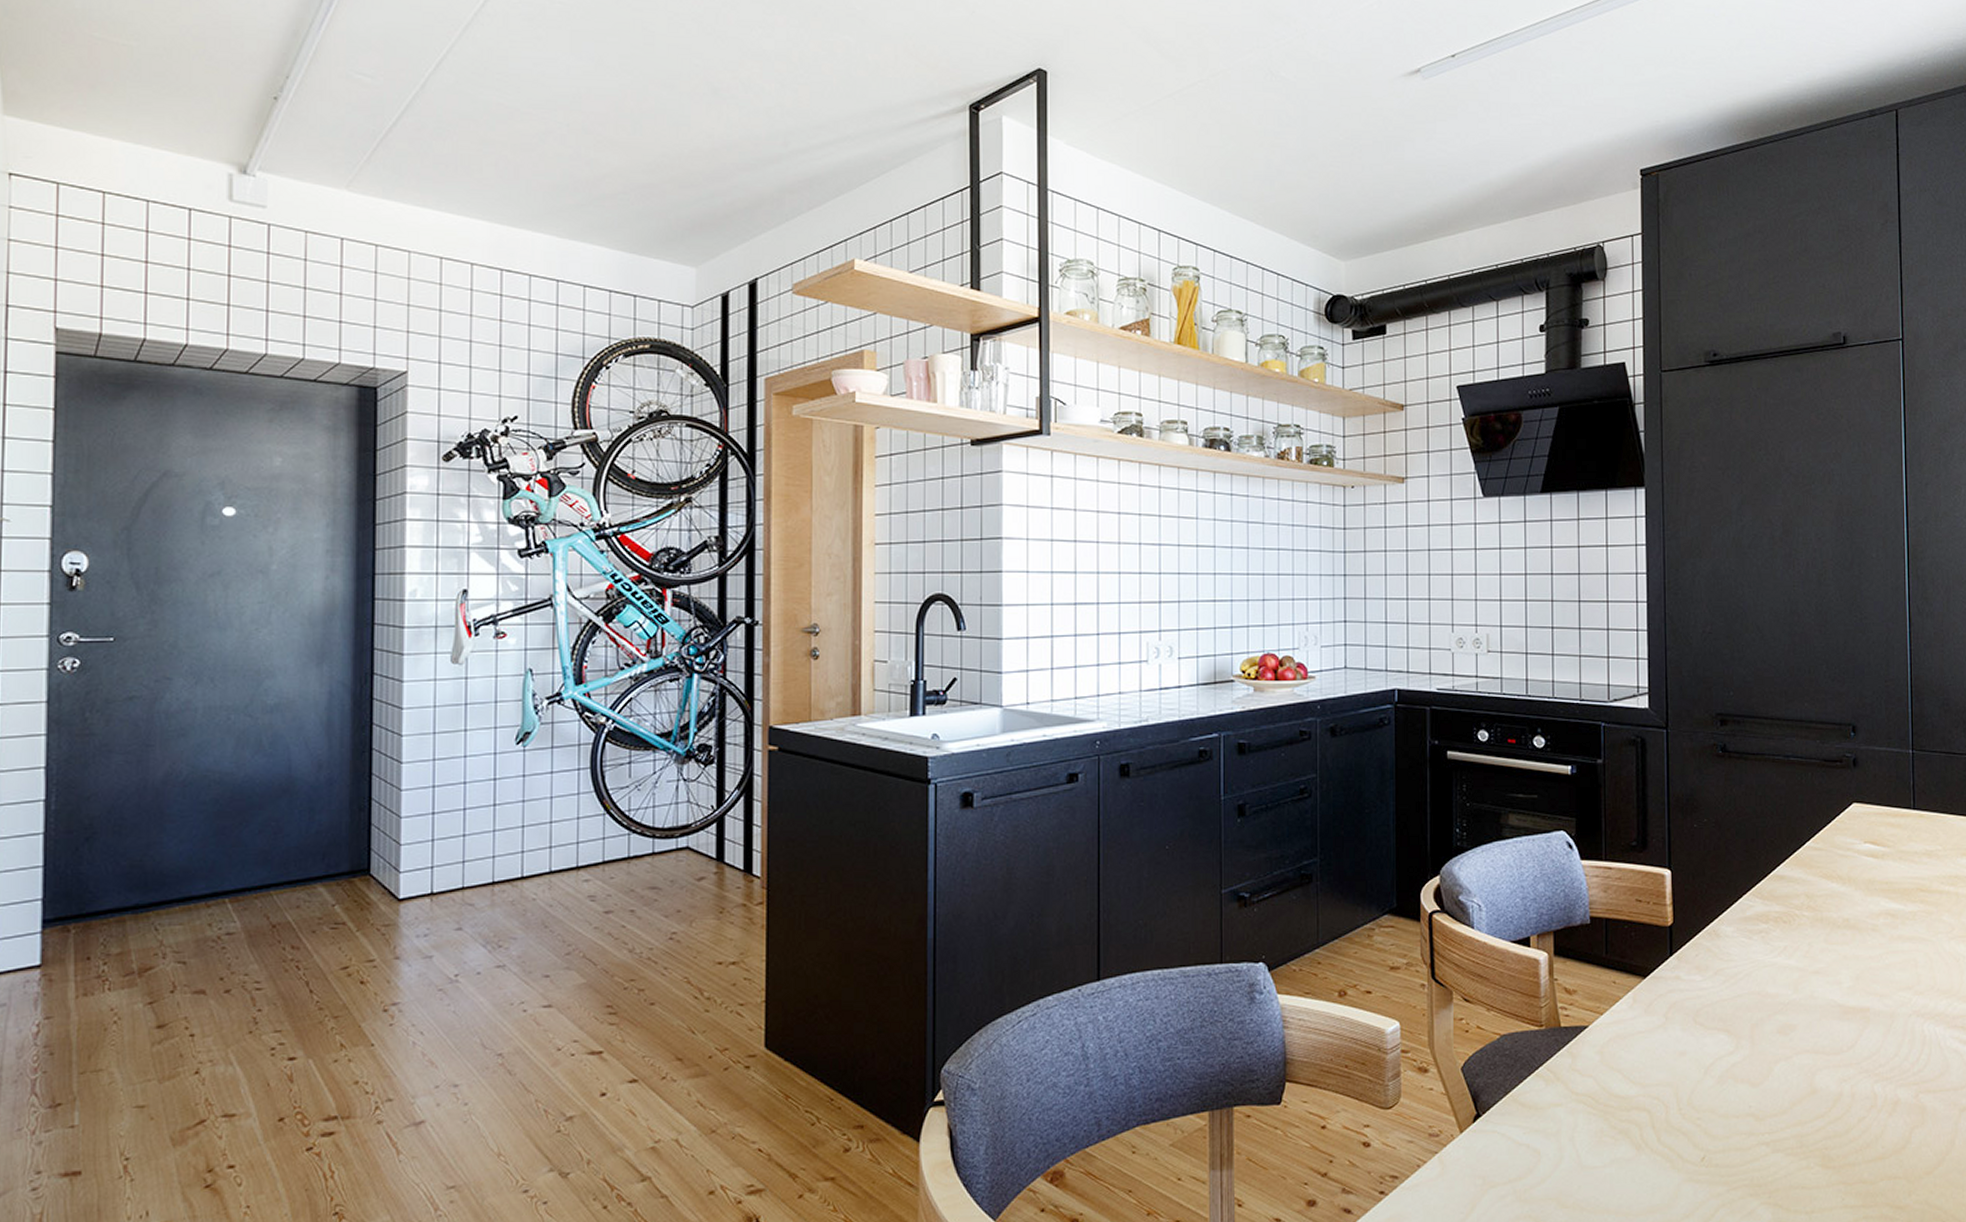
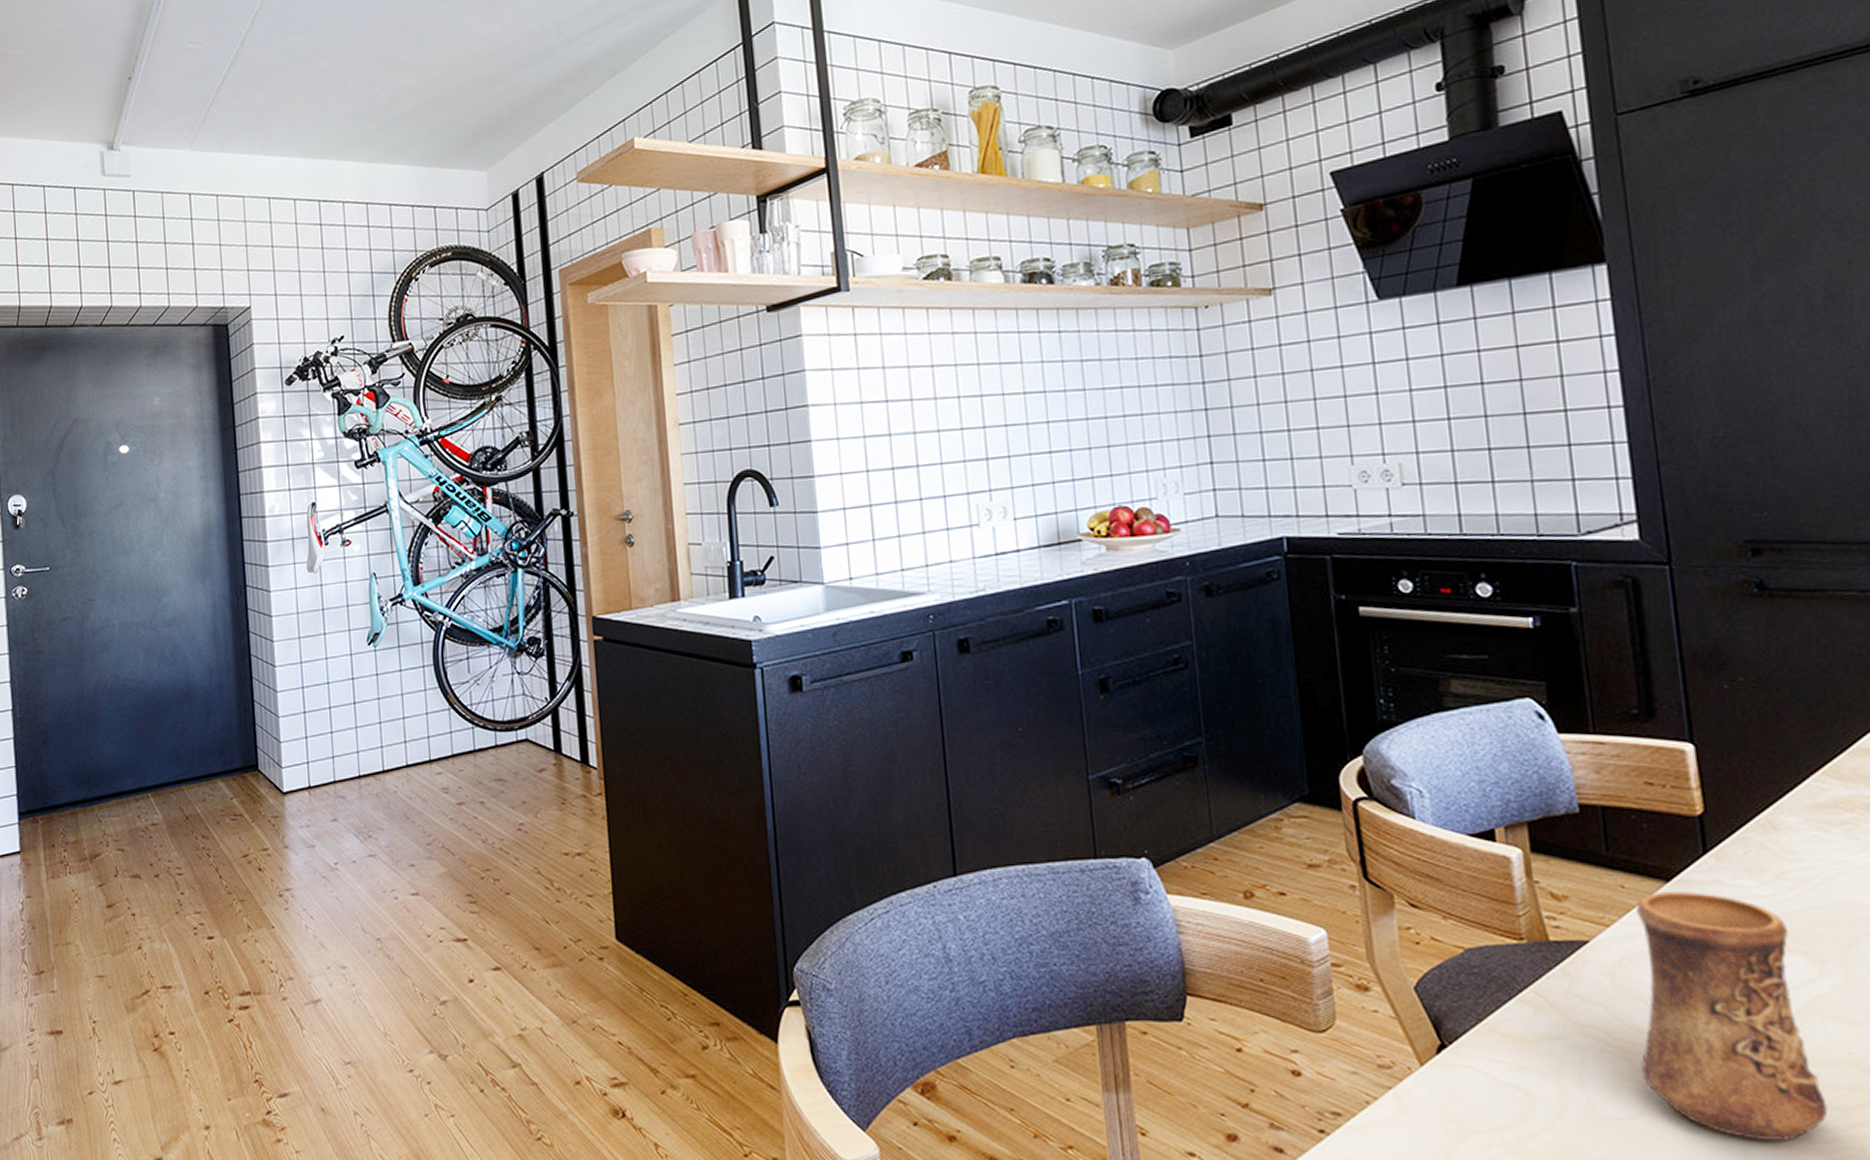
cup: none [1614,985,1733,1177] -> present [1636,890,1828,1141]

